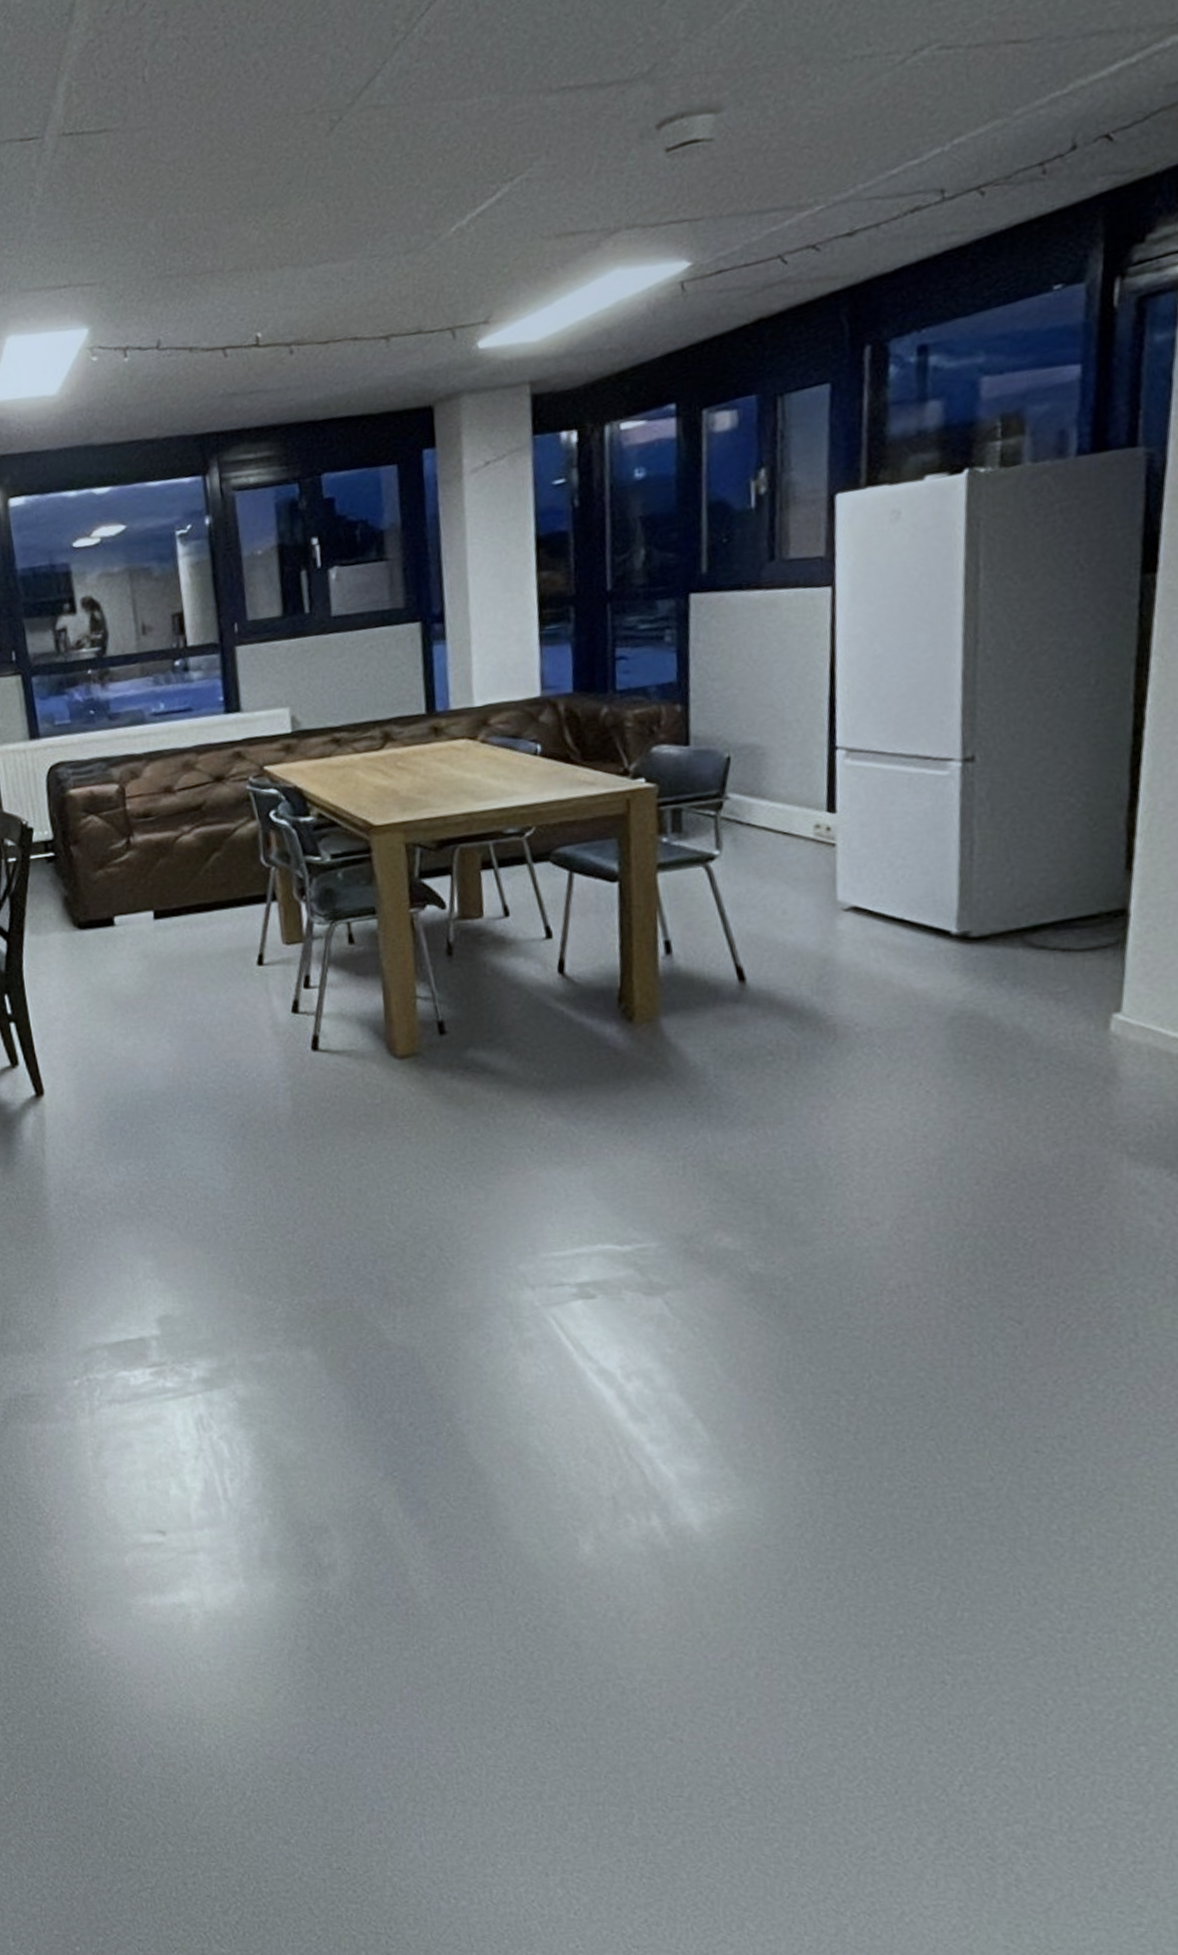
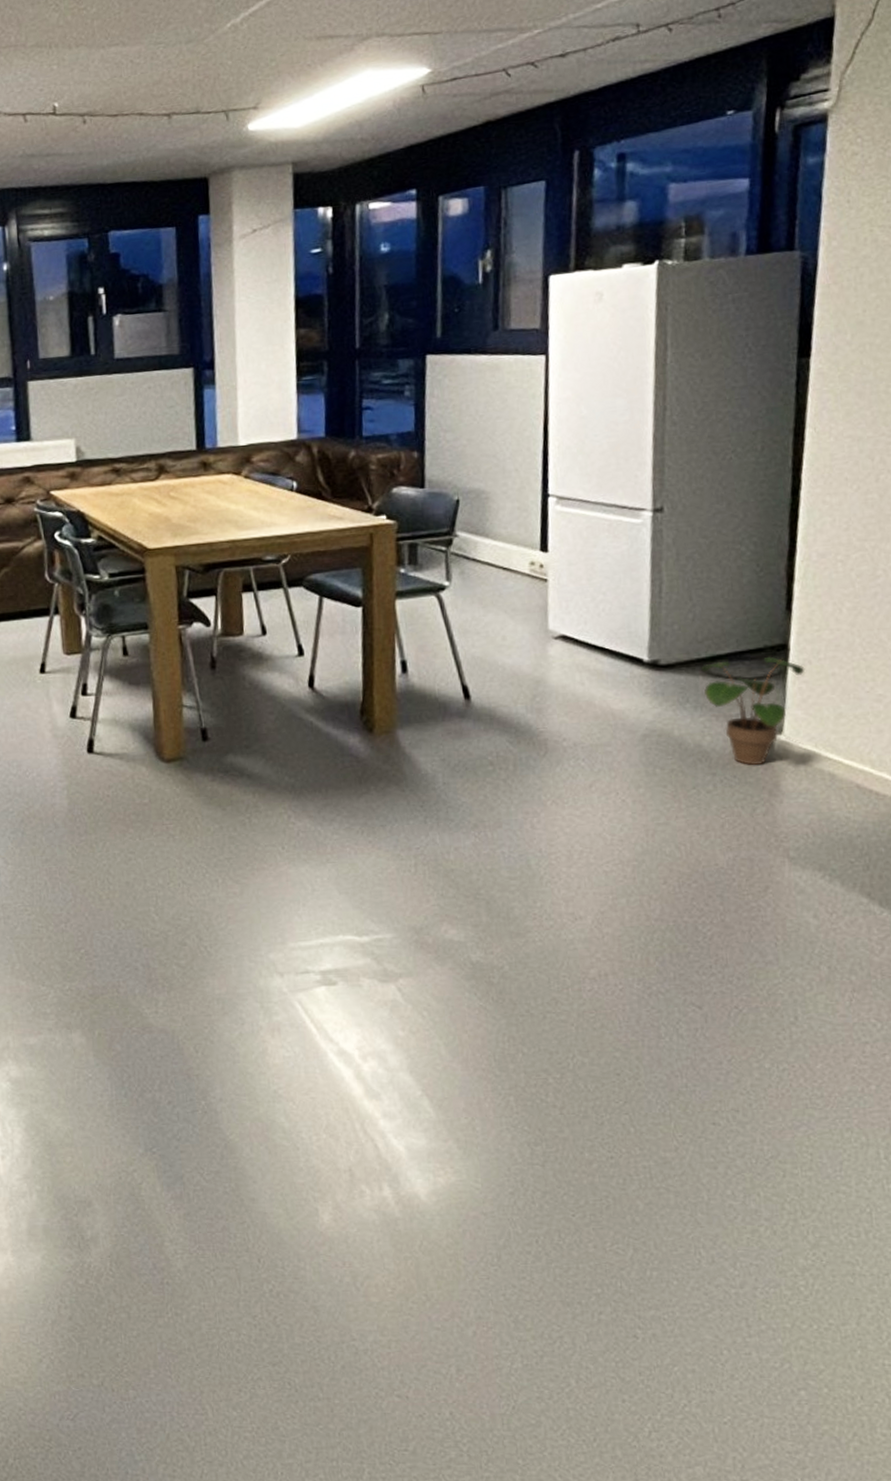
potted plant: none [1021,923,1149,1049] -> present [701,656,805,766]

